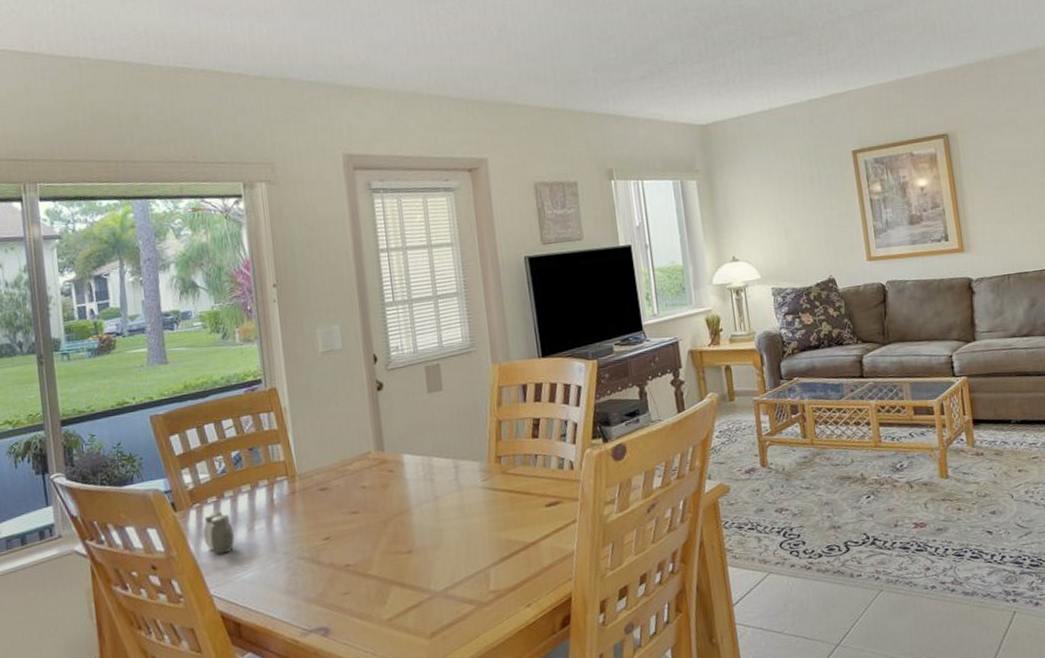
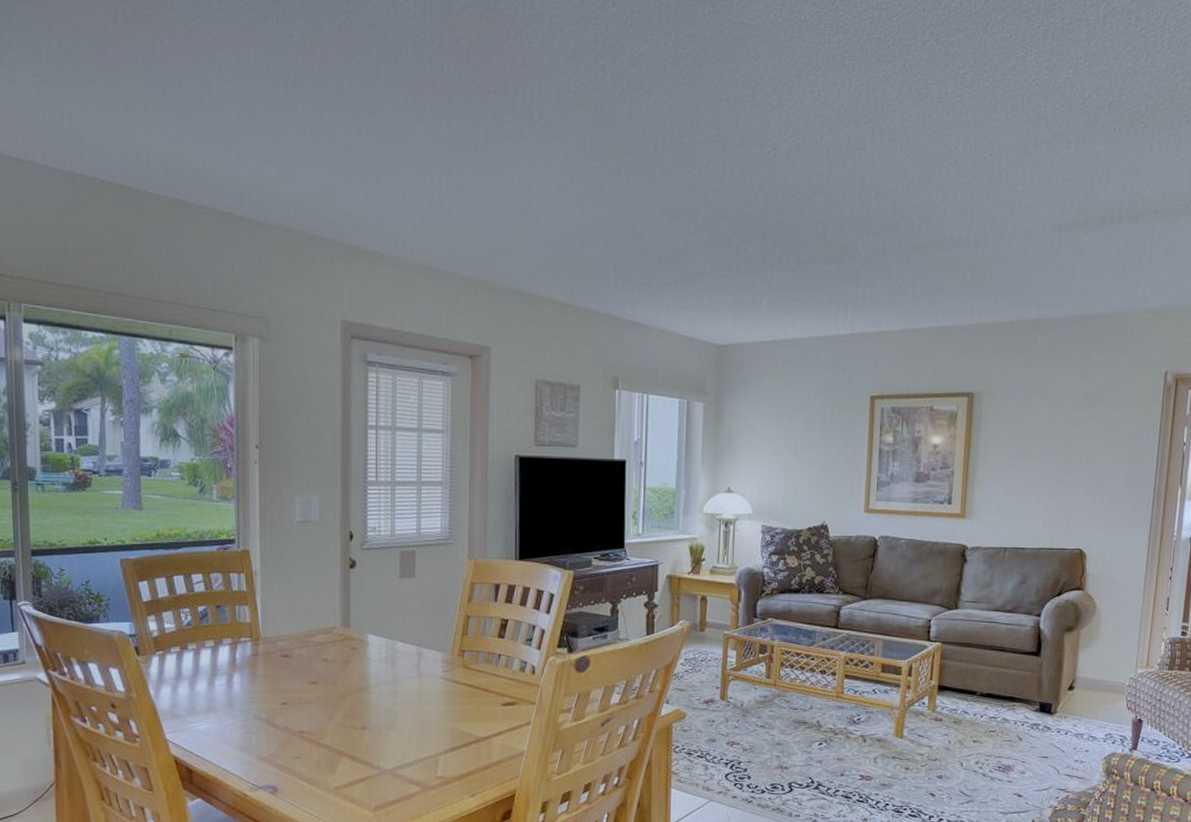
salt and pepper shaker: present [203,511,235,555] -> none [165,661,194,703]

